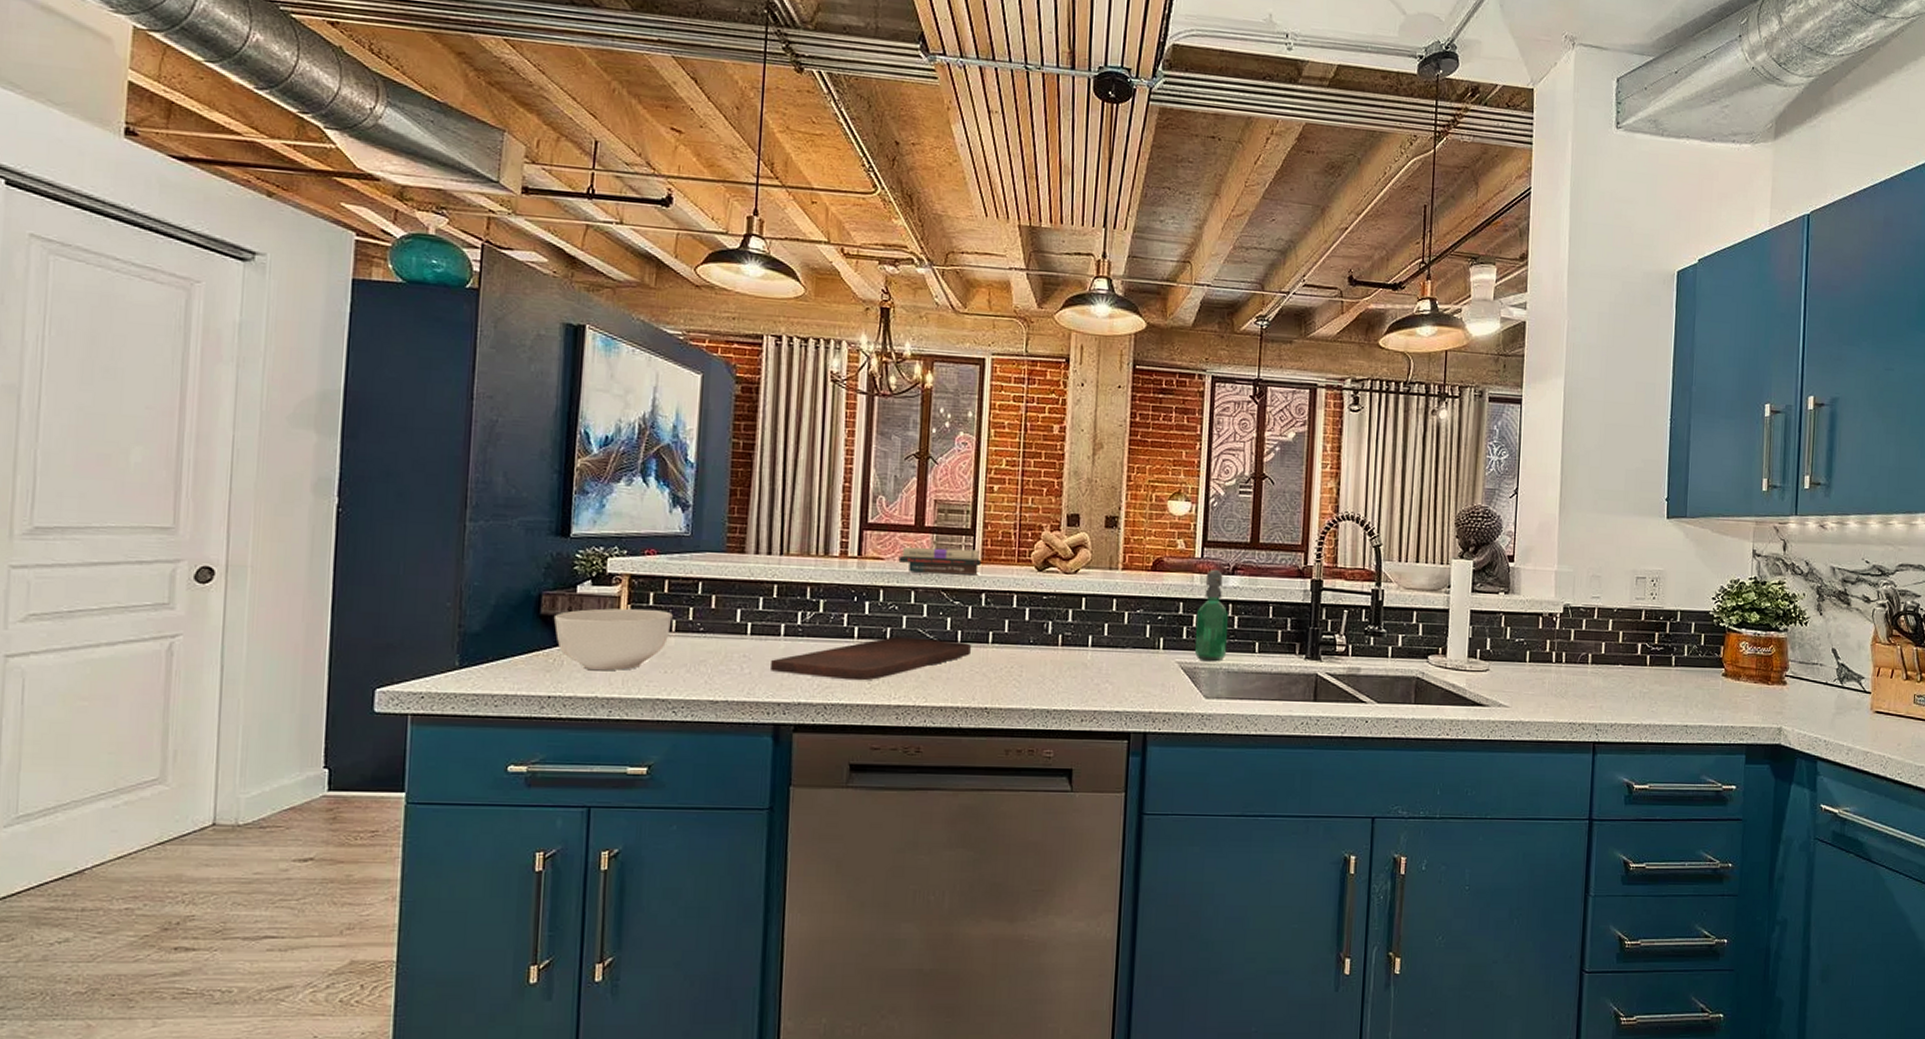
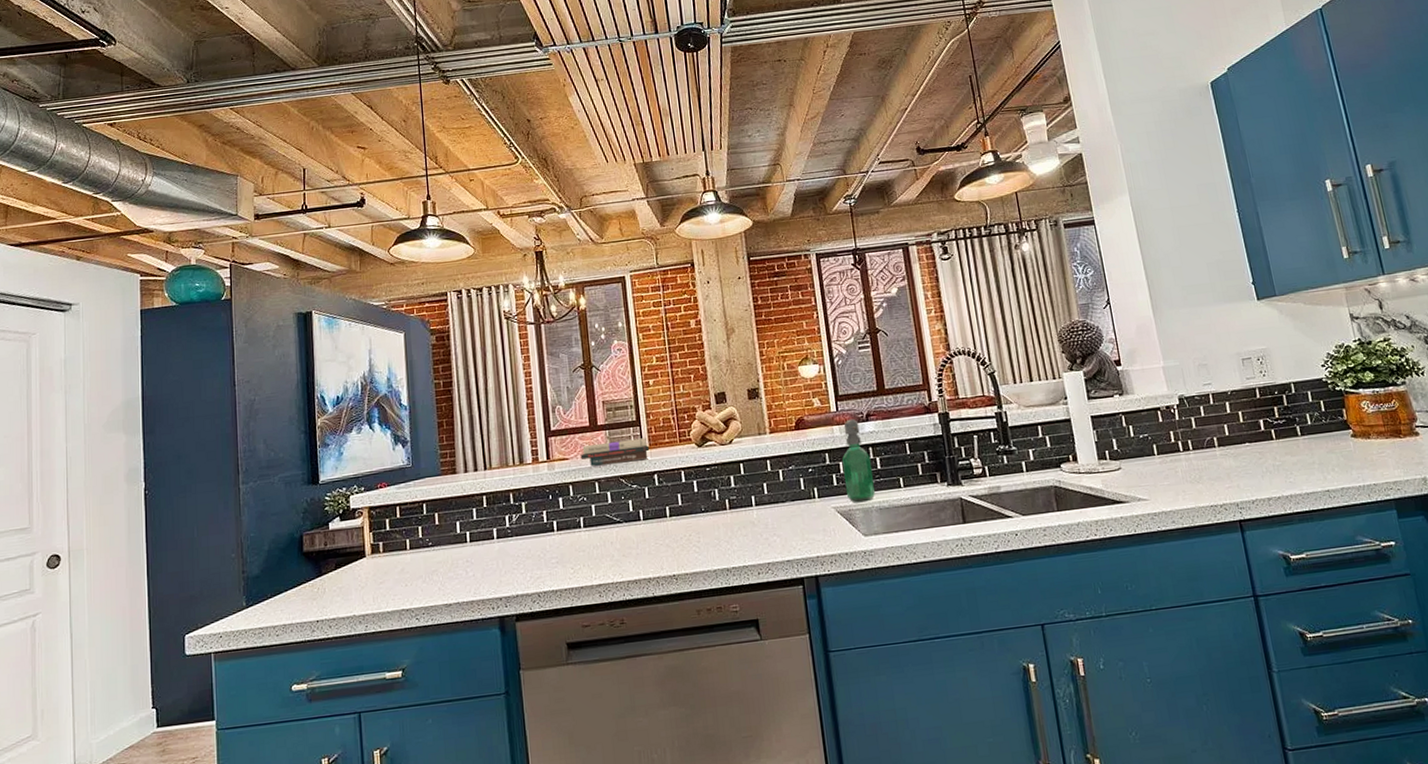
bowl: present [553,608,673,671] -> none [313,533,406,594]
cutting board: present [771,636,972,681] -> none [489,520,654,572]

